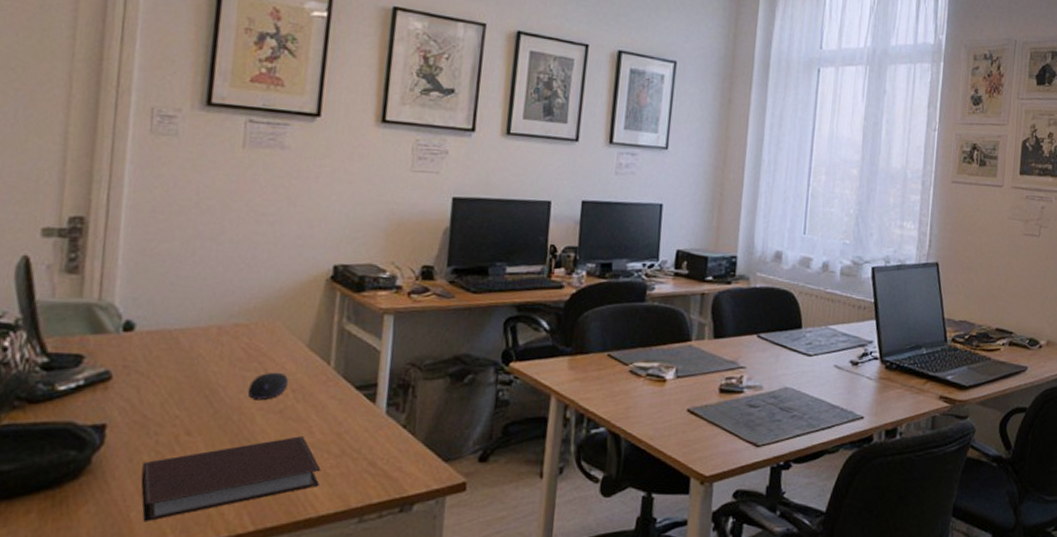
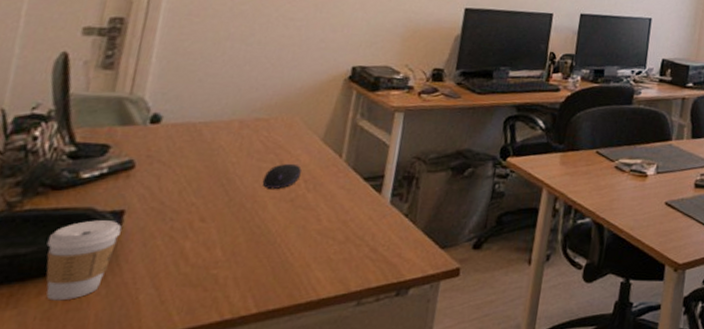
coffee cup: none [29,435,105,519] -> present [45,220,122,301]
notebook: present [141,436,321,522] -> none [150,223,325,304]

